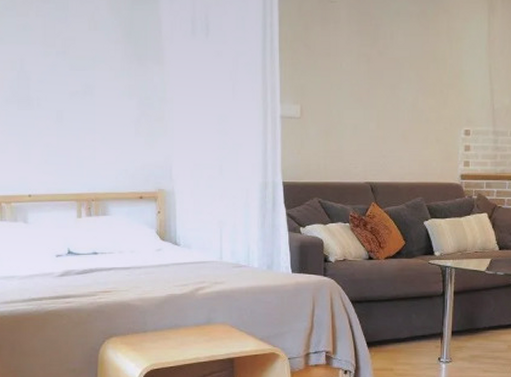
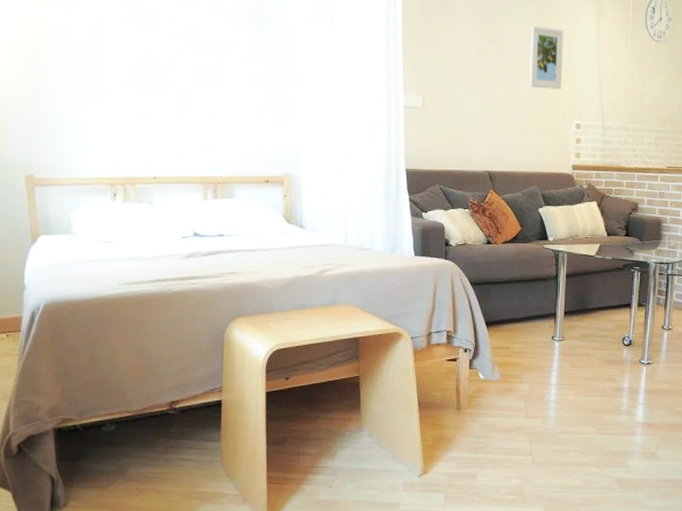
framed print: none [414,26,452,94] -> present [529,25,564,89]

